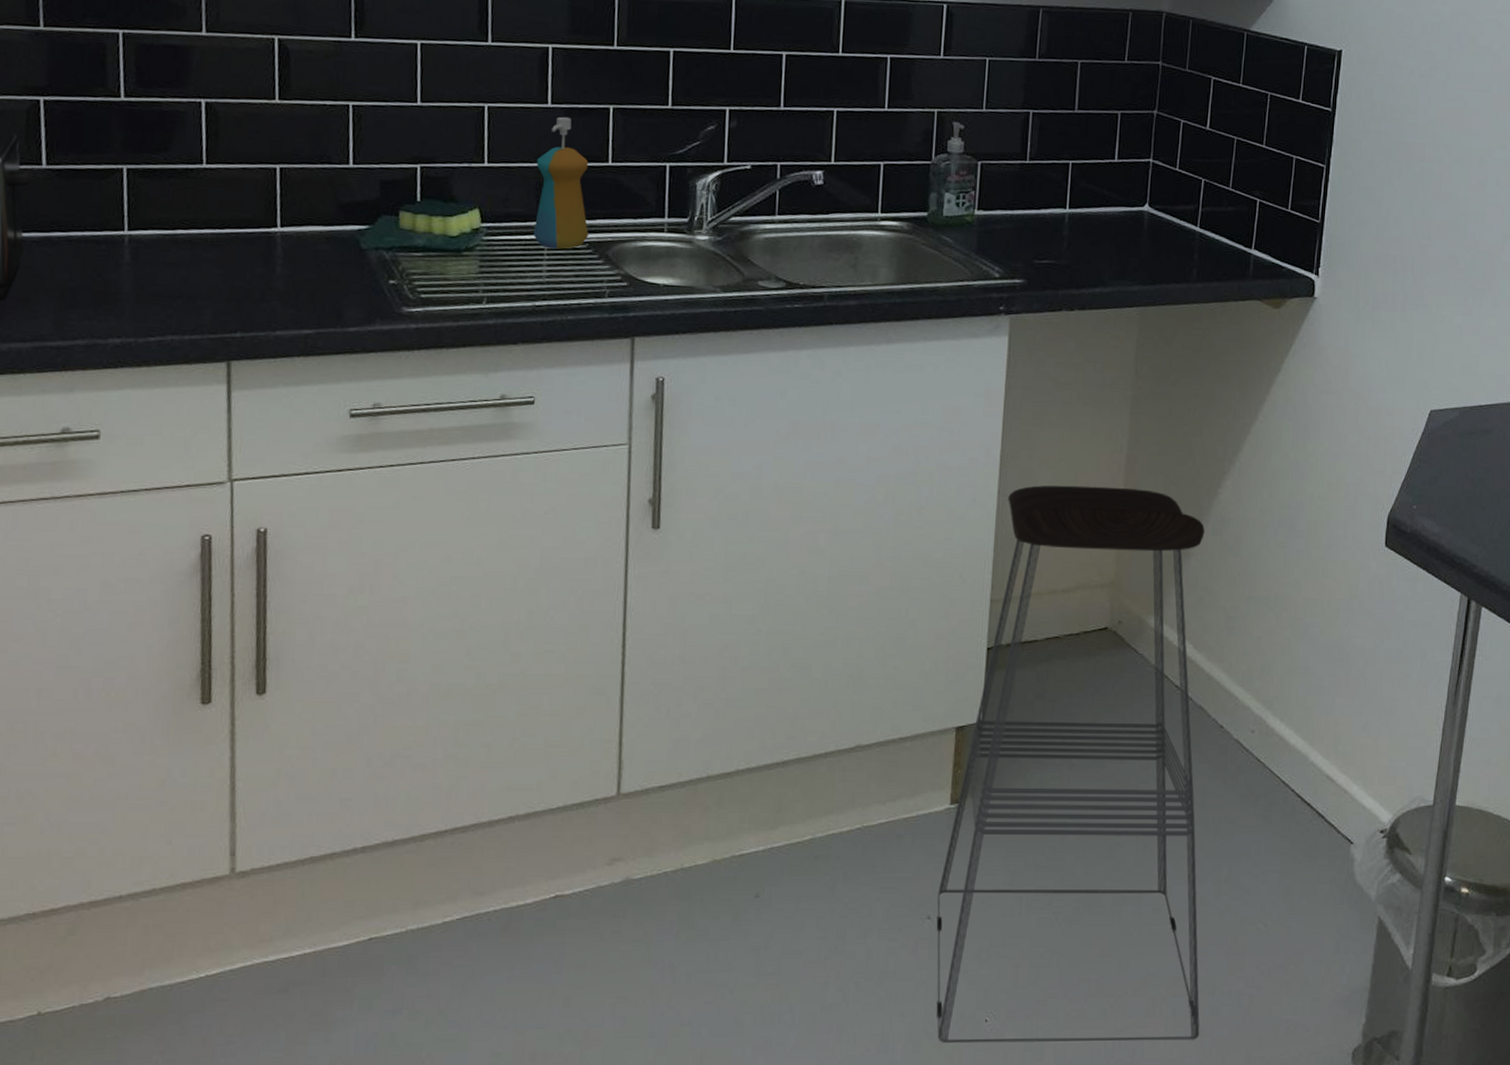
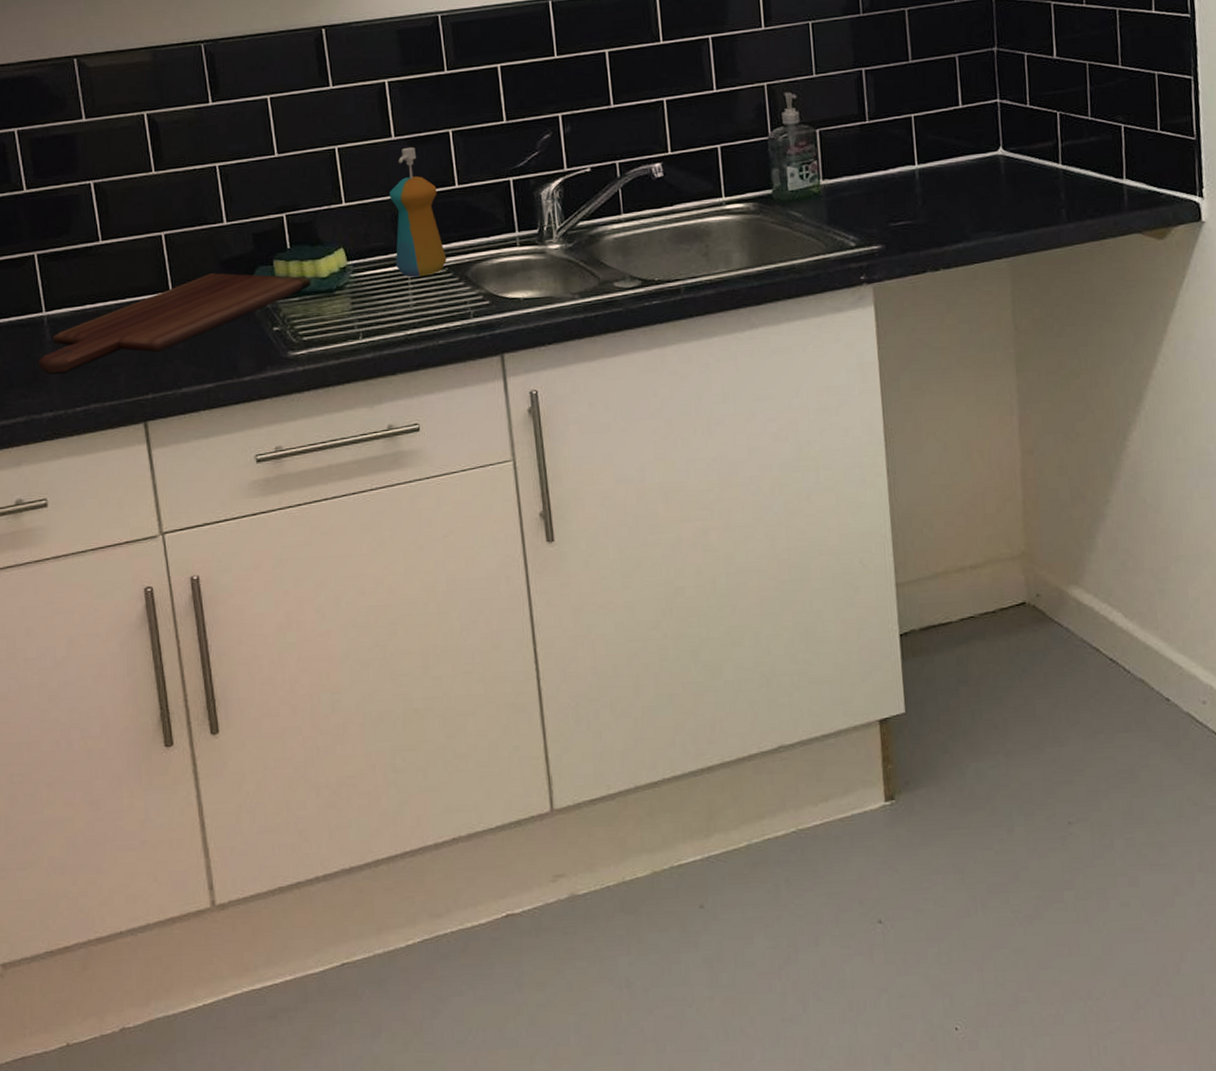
cutting board: none [111,215,438,298] -> present [39,273,311,373]
bar stool: present [936,485,1205,1044] -> none [885,451,1194,1054]

